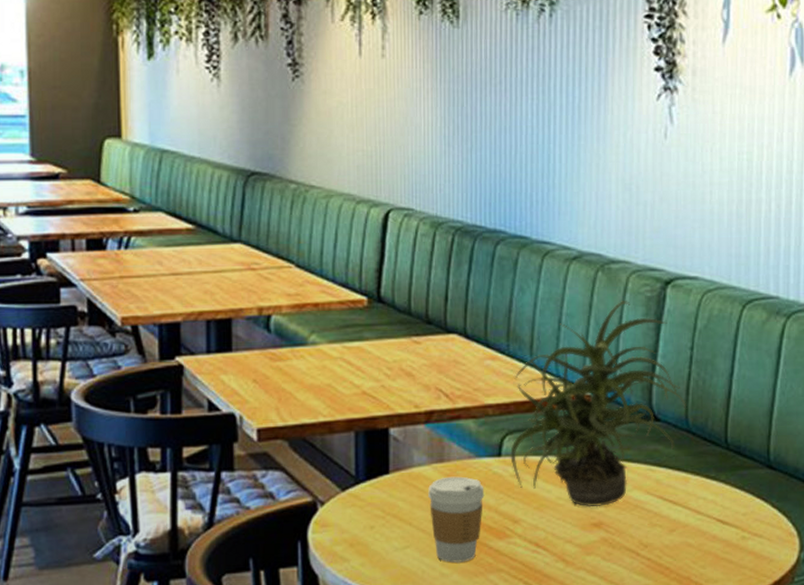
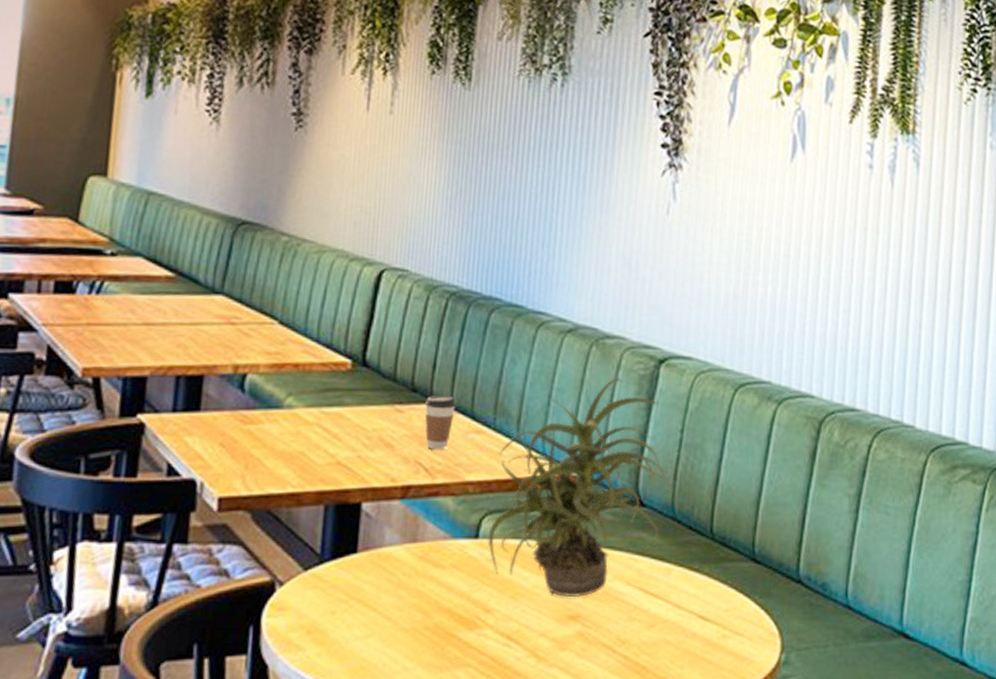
coffee cup: present [428,476,485,563] -> none [397,558,458,655]
coffee cup: none [441,326,469,377] -> present [424,396,456,450]

